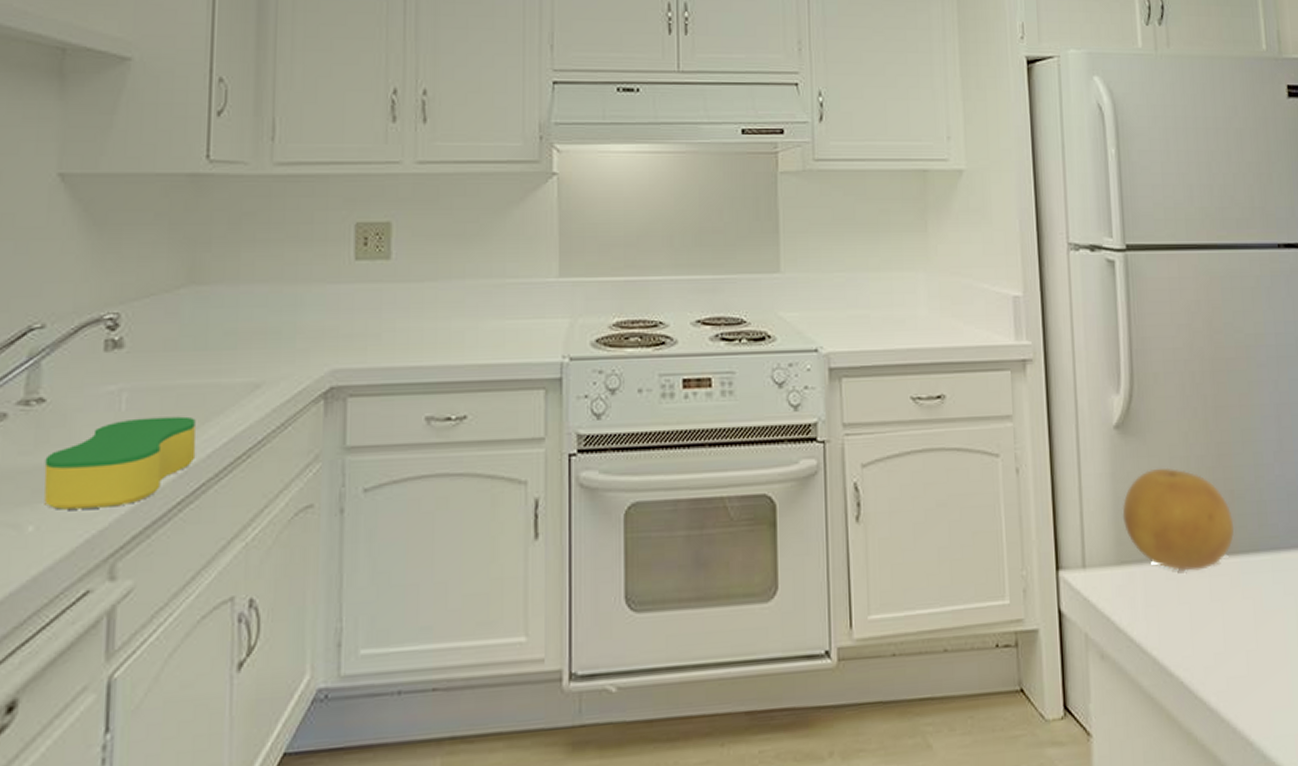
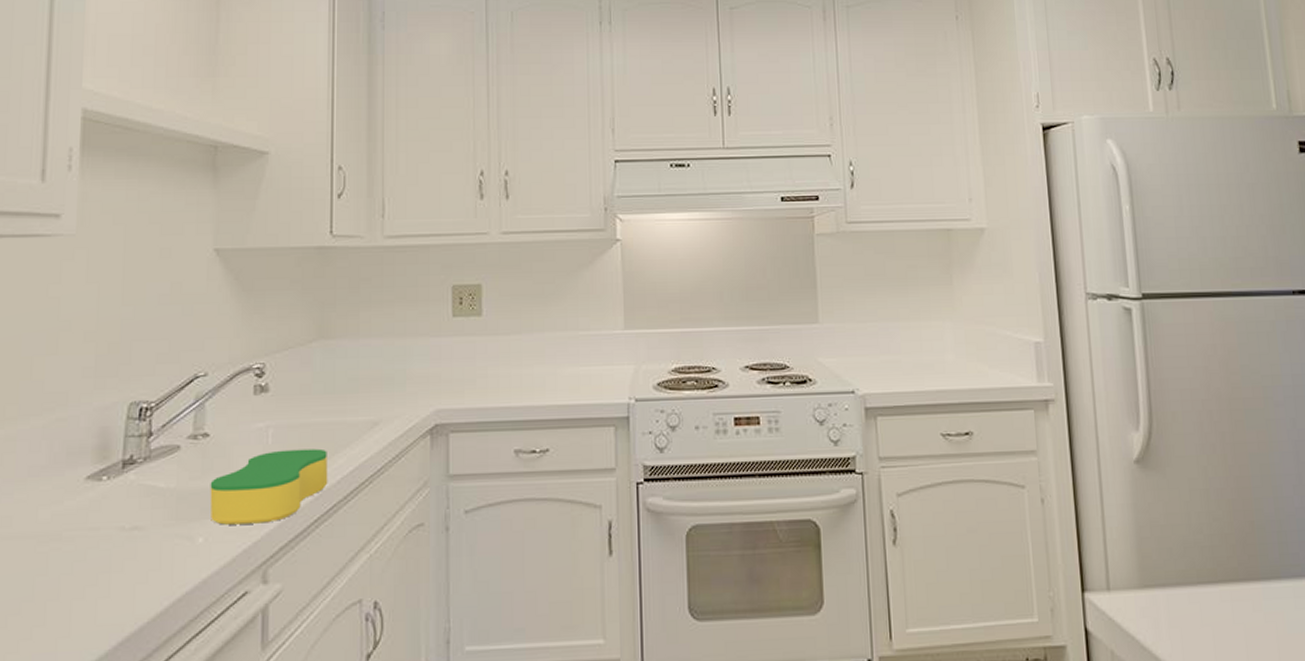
fruit: present [1122,467,1234,572] -> none [1144,499,1255,596]

